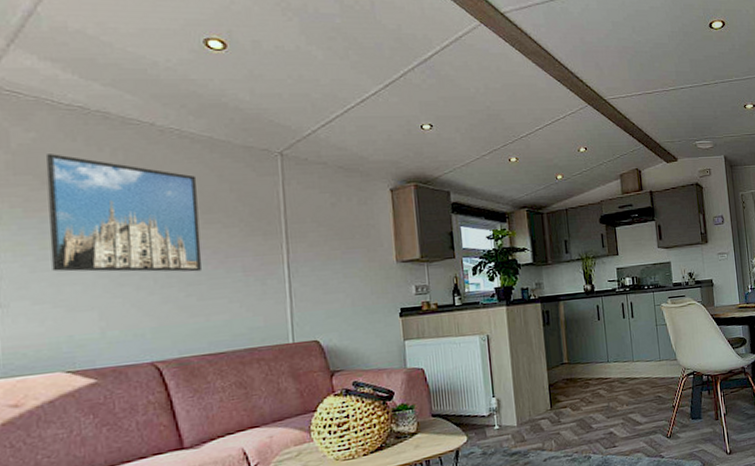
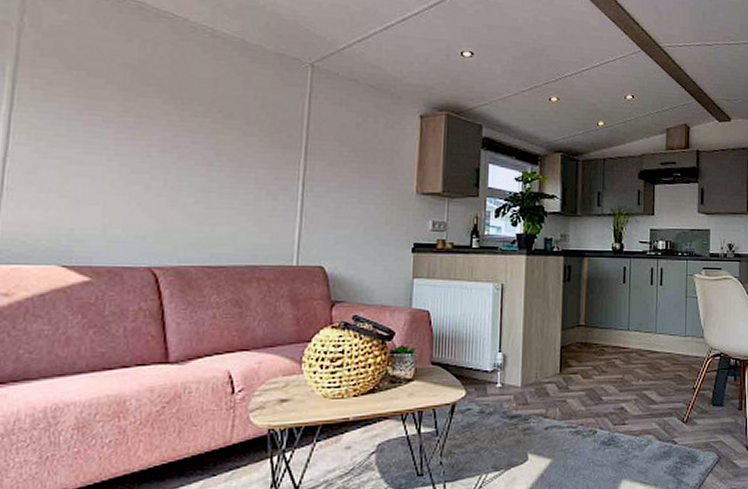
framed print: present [45,154,202,272] -> none [64,38,223,178]

